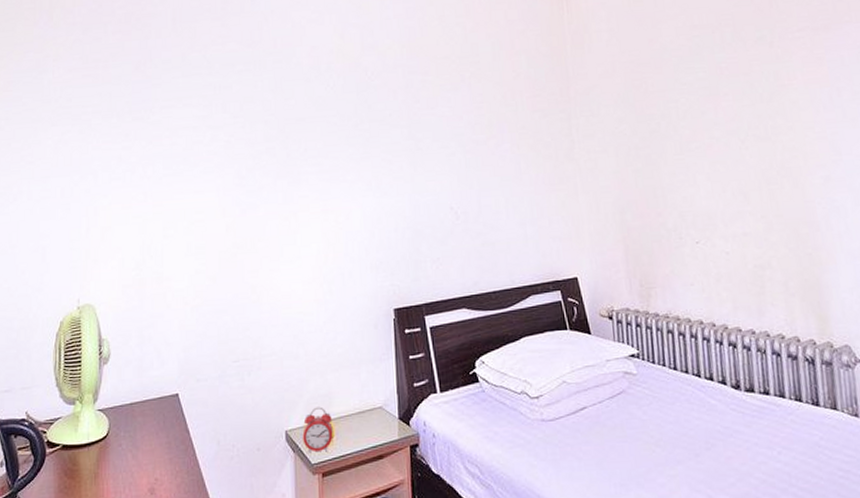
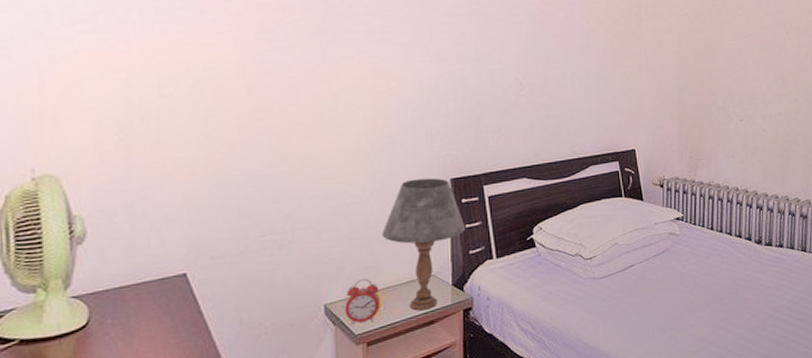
table lamp: none [334,308,410,444] -> present [382,178,466,311]

